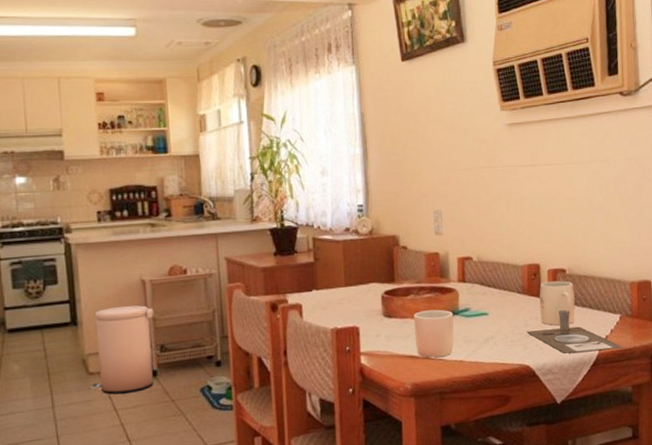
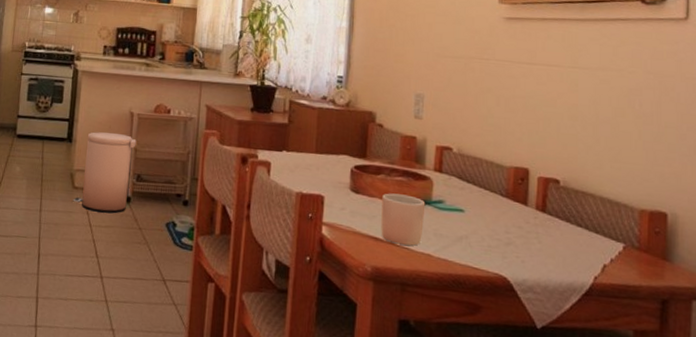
place setting: present [526,310,624,354] -> none [506,224,626,284]
mug: present [539,280,575,326] -> none [525,189,568,242]

